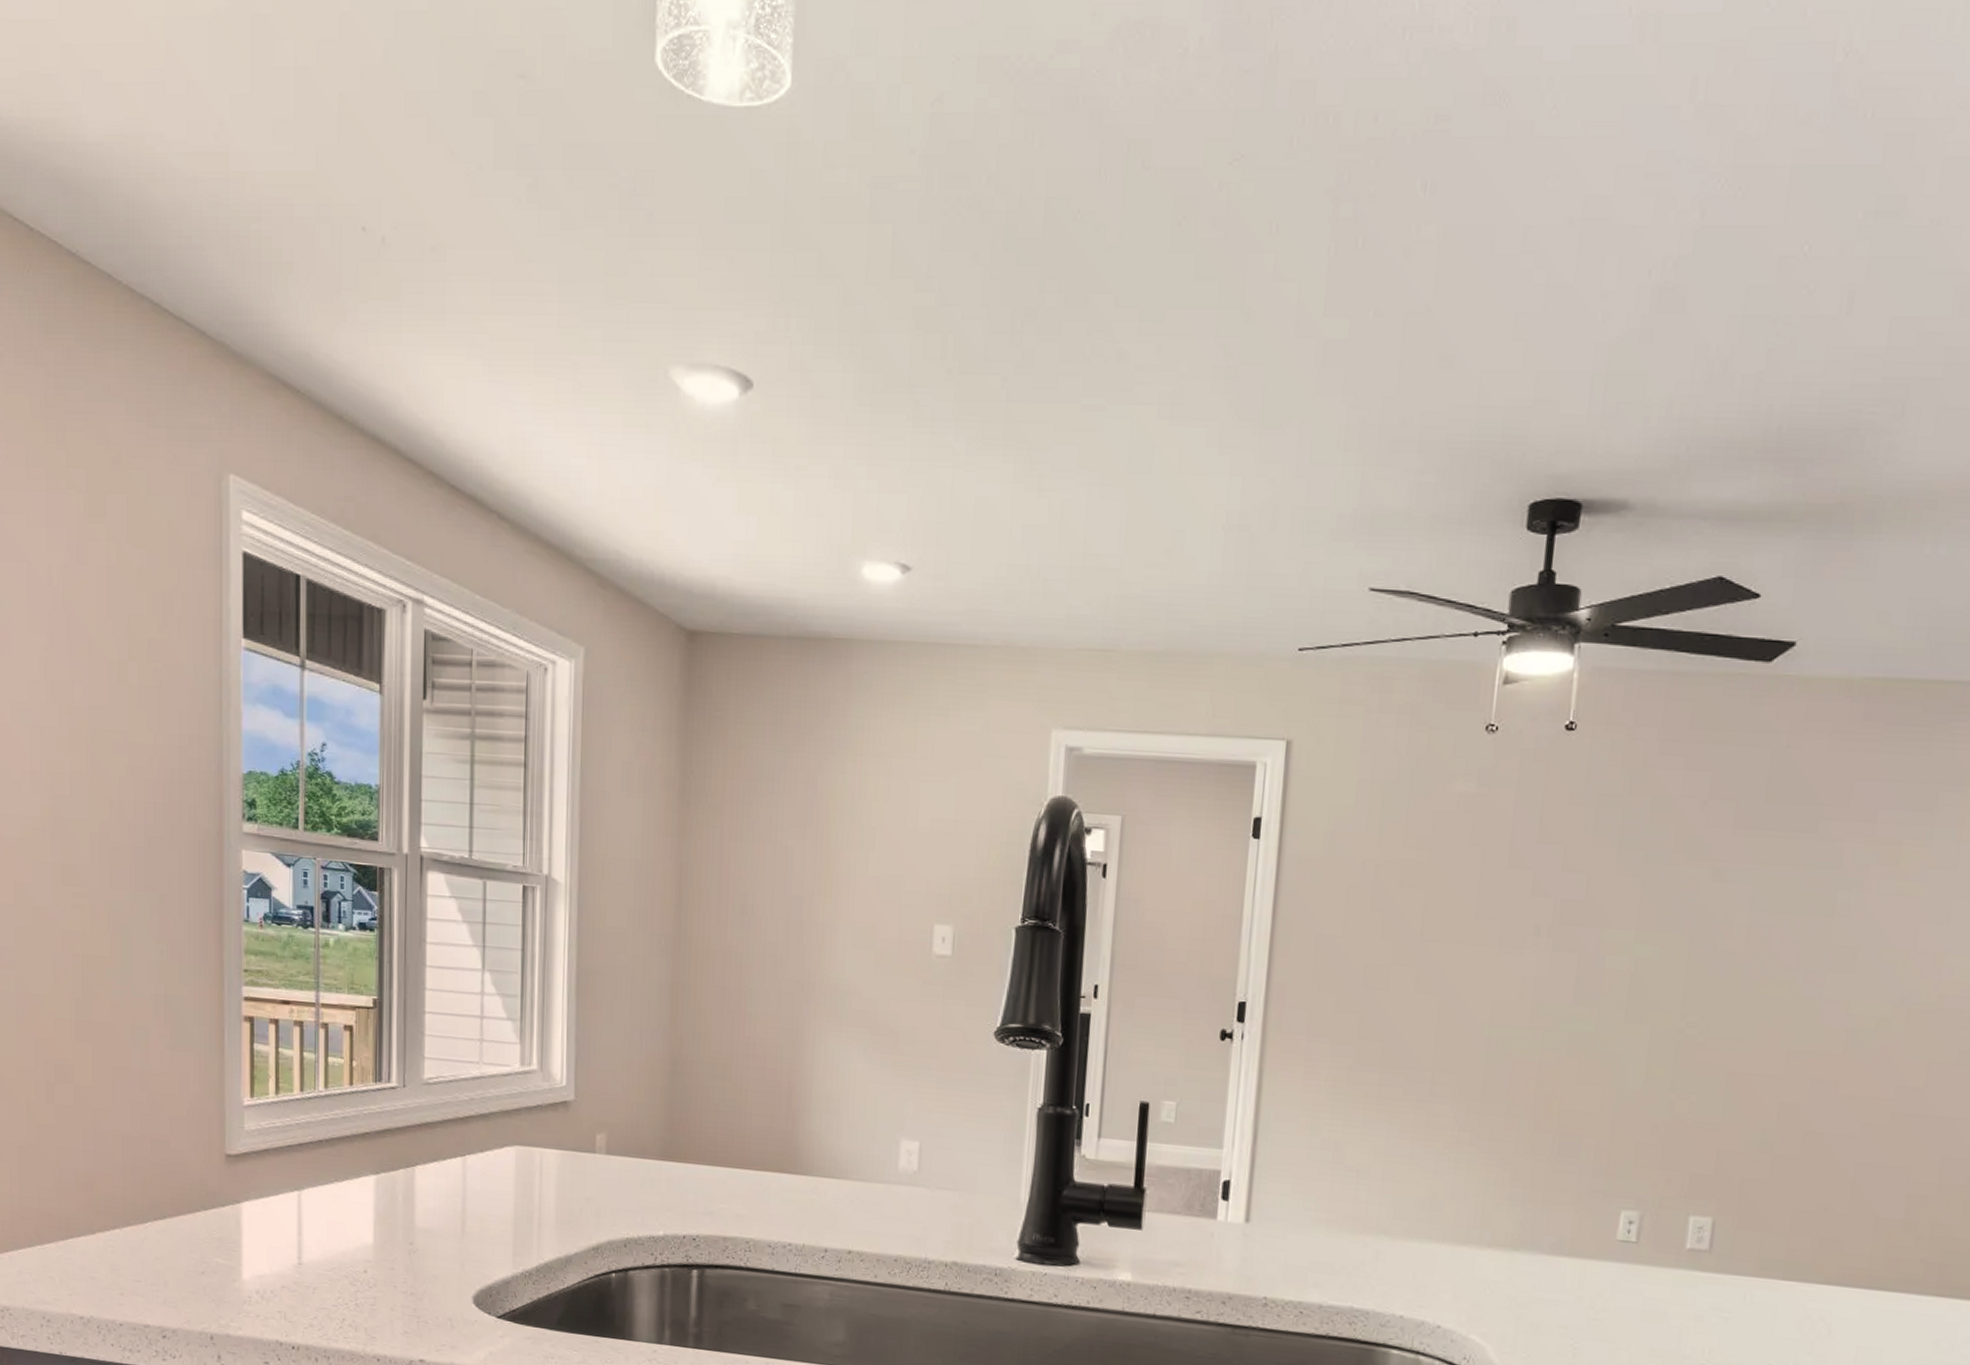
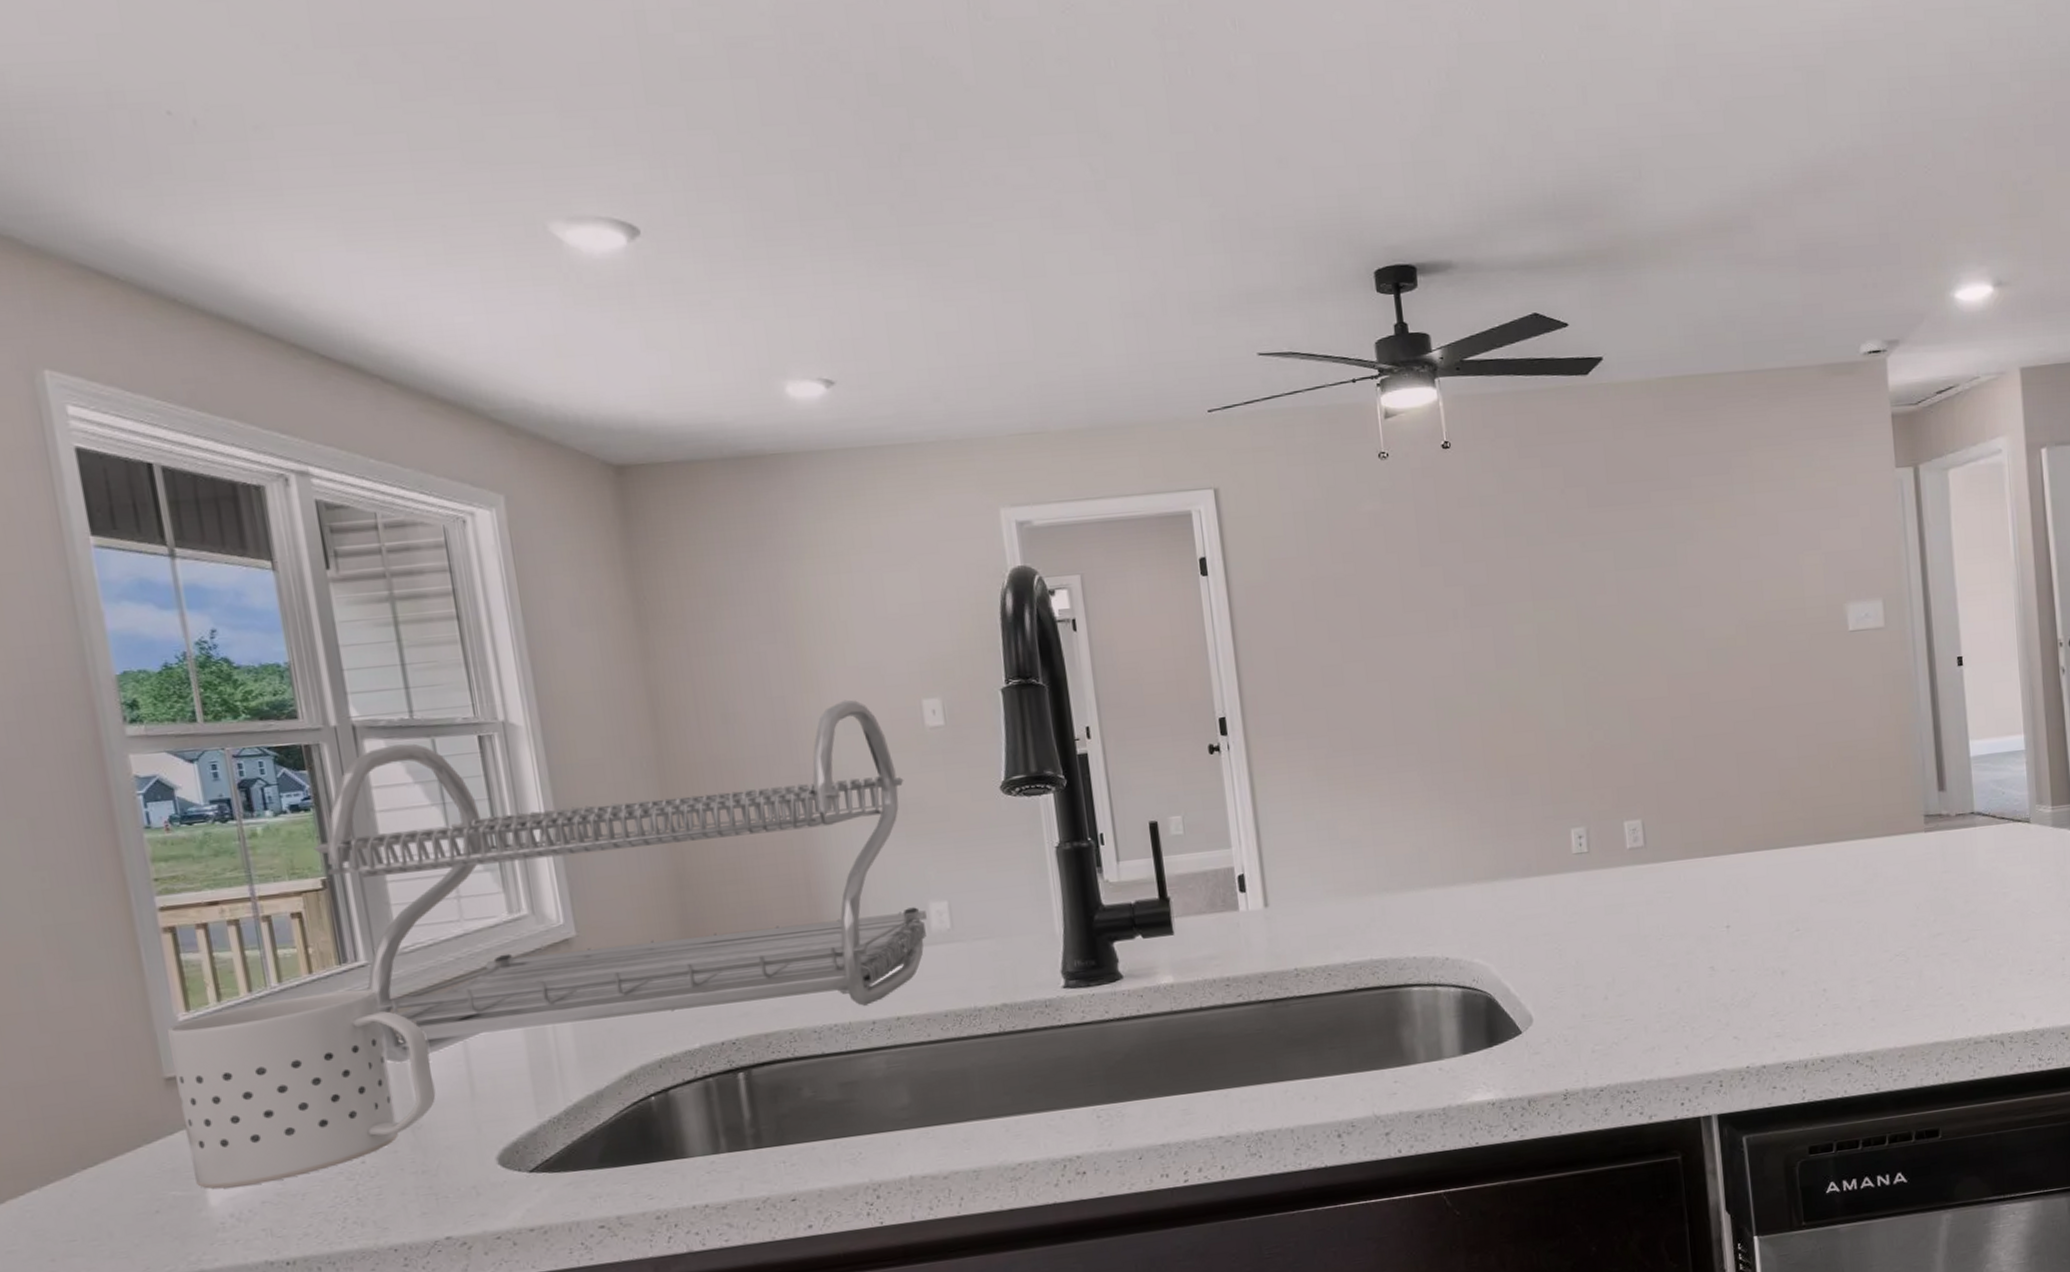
mug: none [233,1103,434,1271] -> present [166,989,436,1189]
dish rack: none [372,881,901,1231] -> present [314,700,927,1063]

